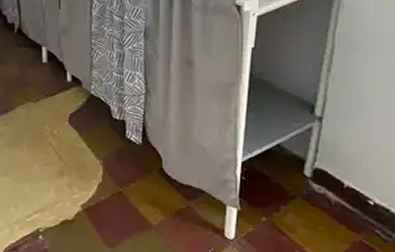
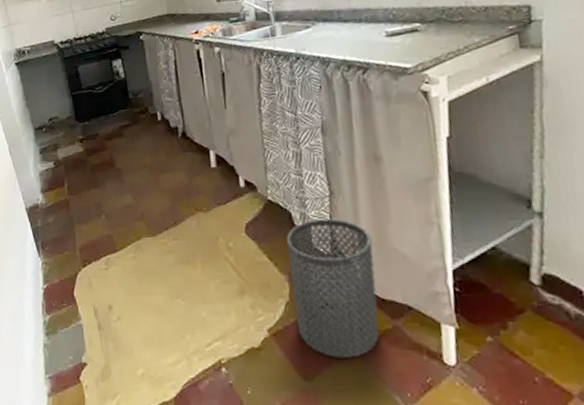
trash can: none [104,113,178,231] -> present [286,218,380,358]

